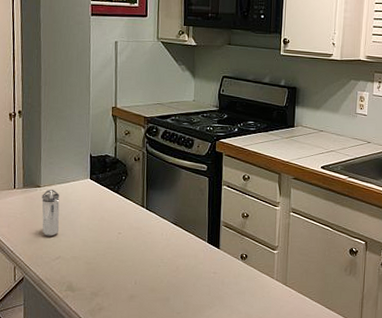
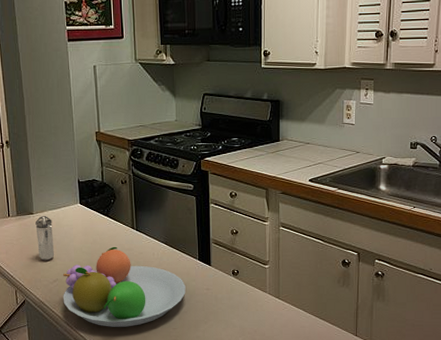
fruit bowl: none [64,224,193,310] -> present [63,246,186,327]

